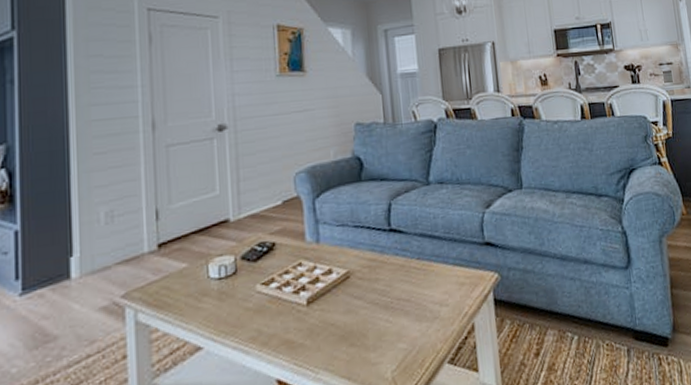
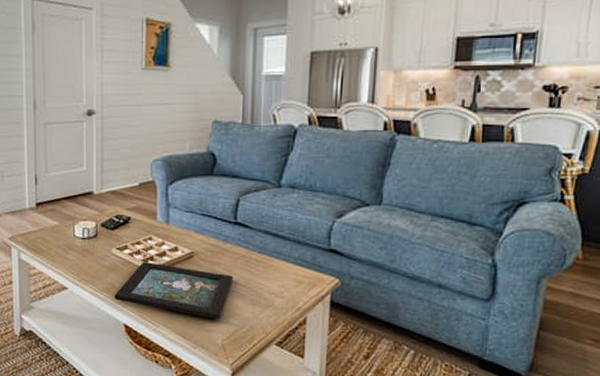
decorative tray: none [262,290,396,351] -> present [114,262,234,320]

